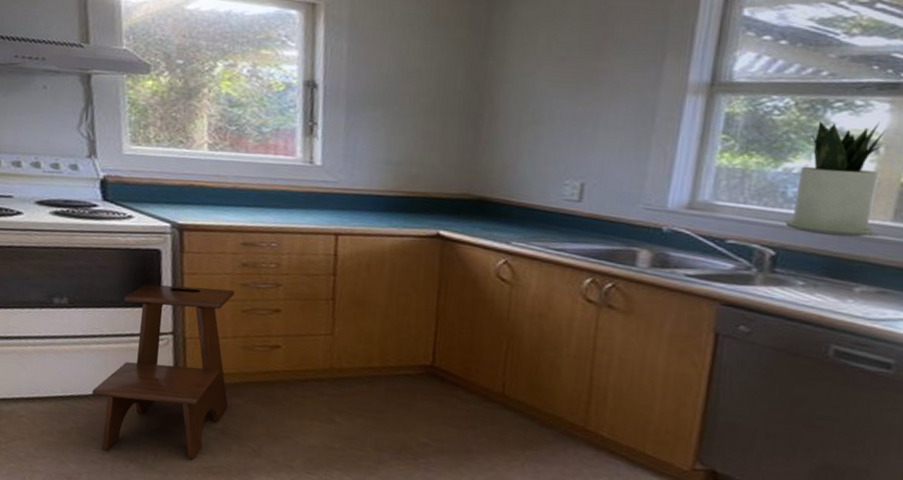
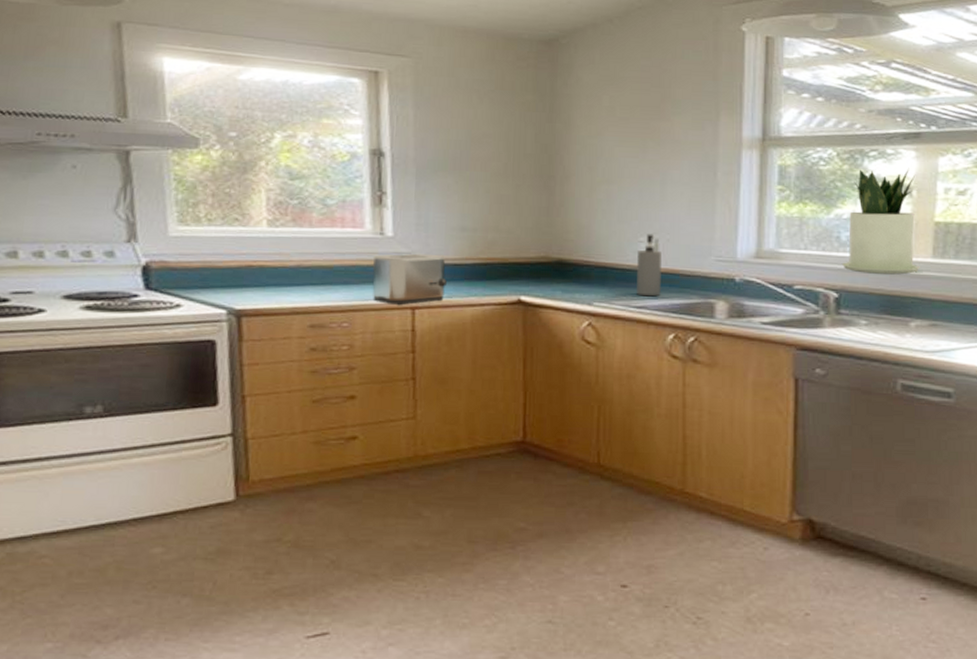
step stool: present [92,283,235,460] -> none [133,378,303,586]
toaster: none [299,182,370,232] -> present [372,253,447,306]
soap dispenser: none [556,177,587,241] -> present [637,233,662,297]

